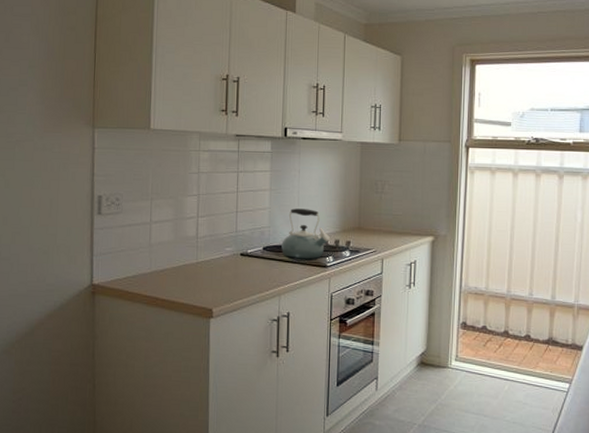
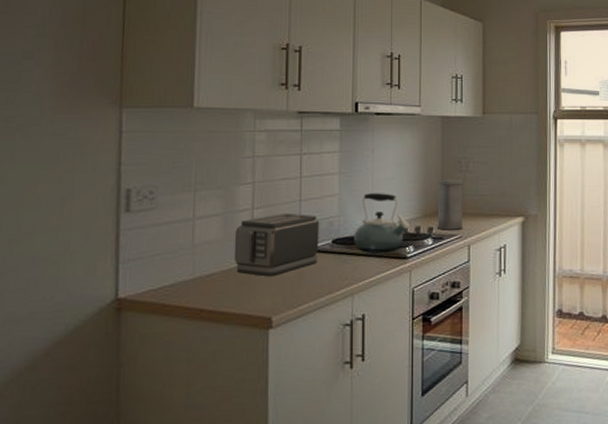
toaster: none [183,221,253,274] -> present [235,212,320,276]
canister: none [354,199,379,245] -> present [437,179,463,230]

